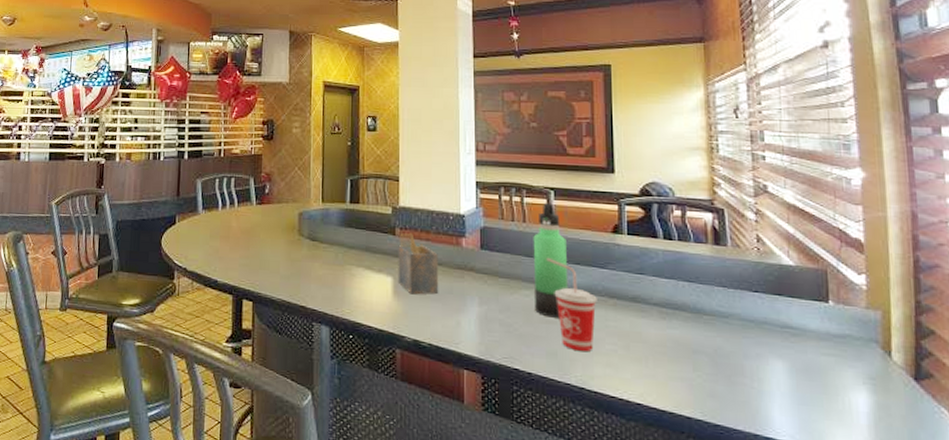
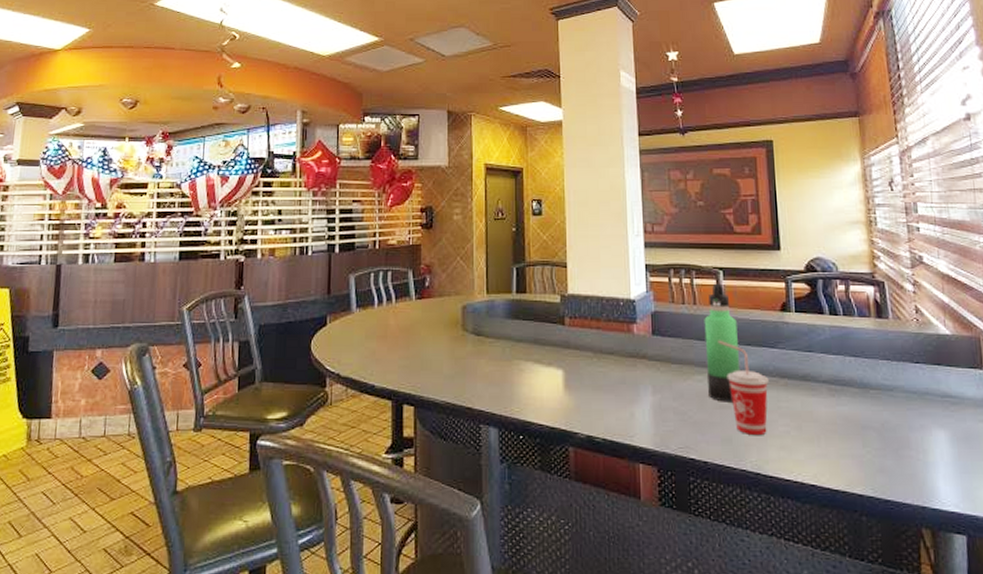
napkin holder: present [398,232,439,295] -> none [568,321,612,387]

